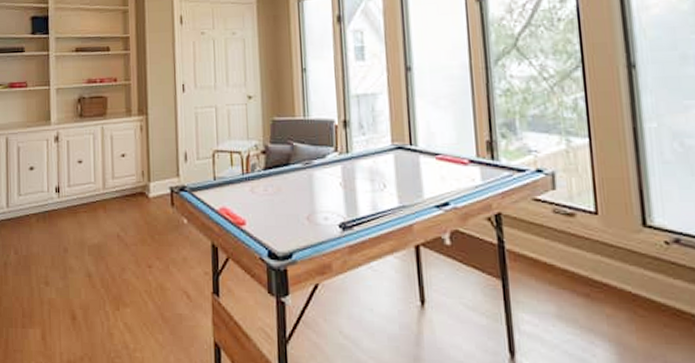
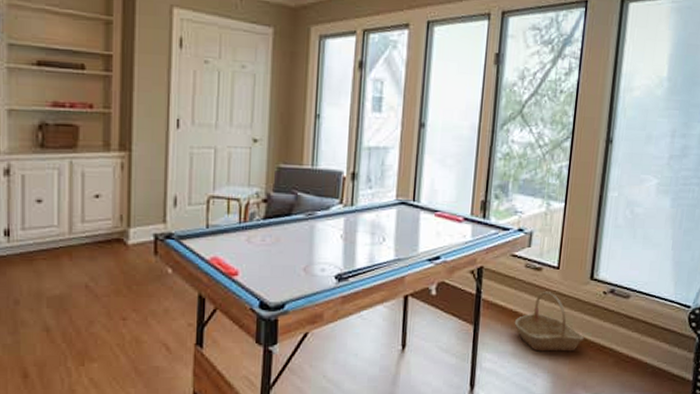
basket: none [551,241,650,316] -> present [514,292,584,352]

